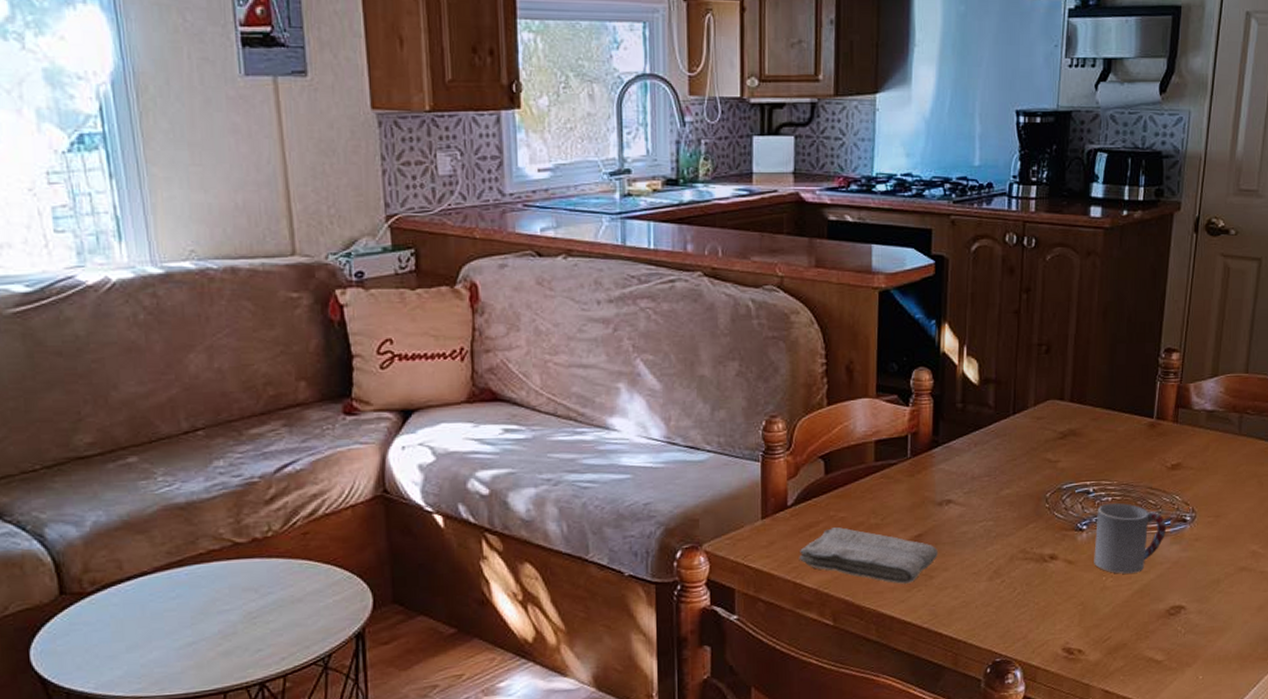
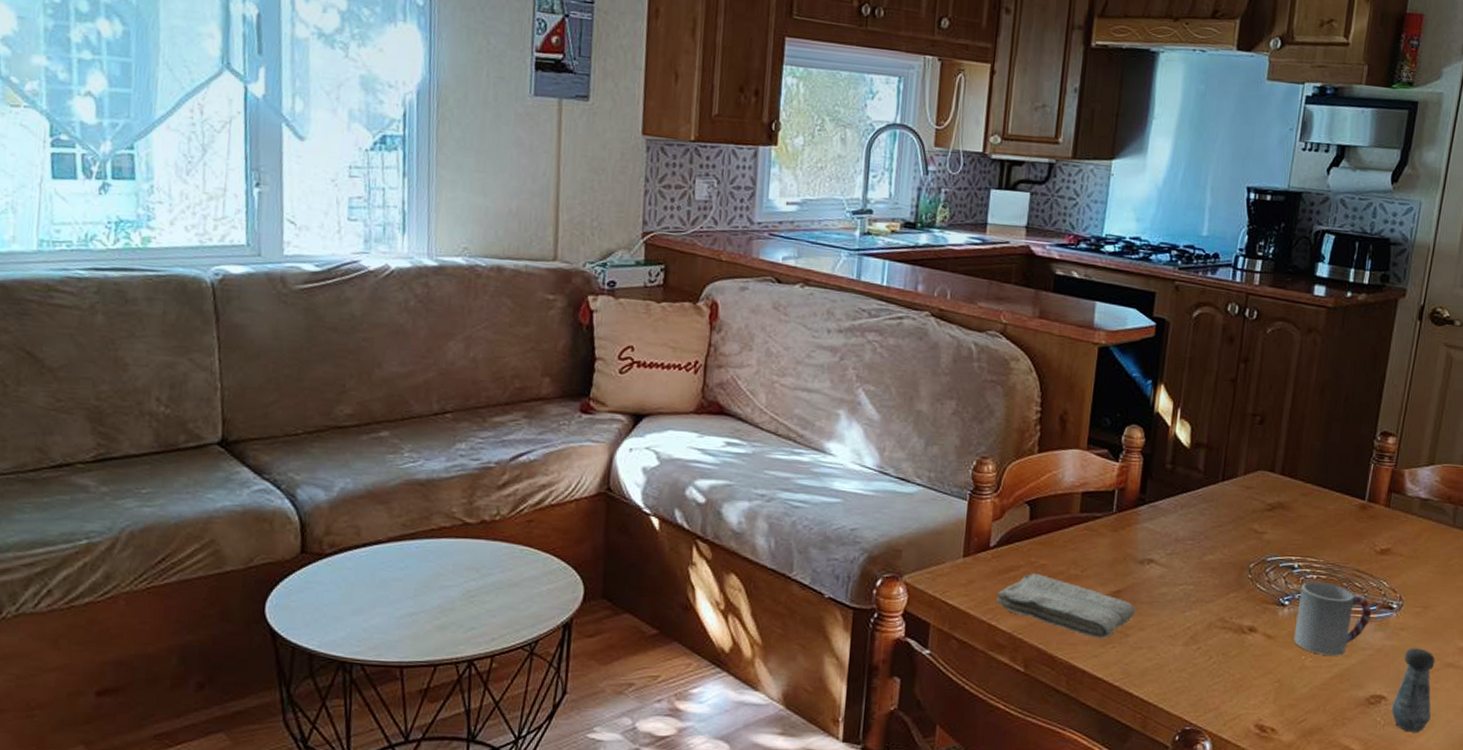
salt shaker: none [1190,556,1229,638] -> present [1391,648,1435,733]

